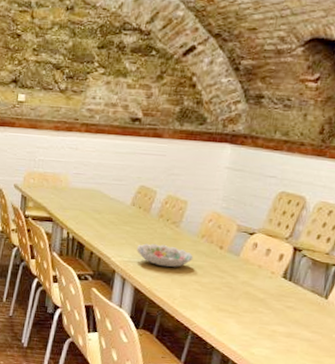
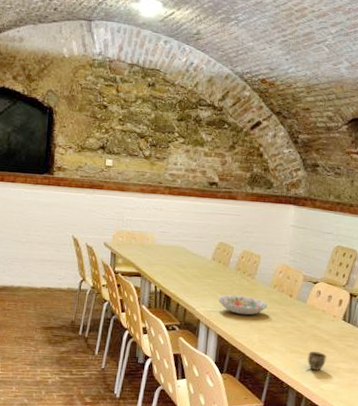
cup: none [237,311,260,333] -> present [307,351,326,371]

